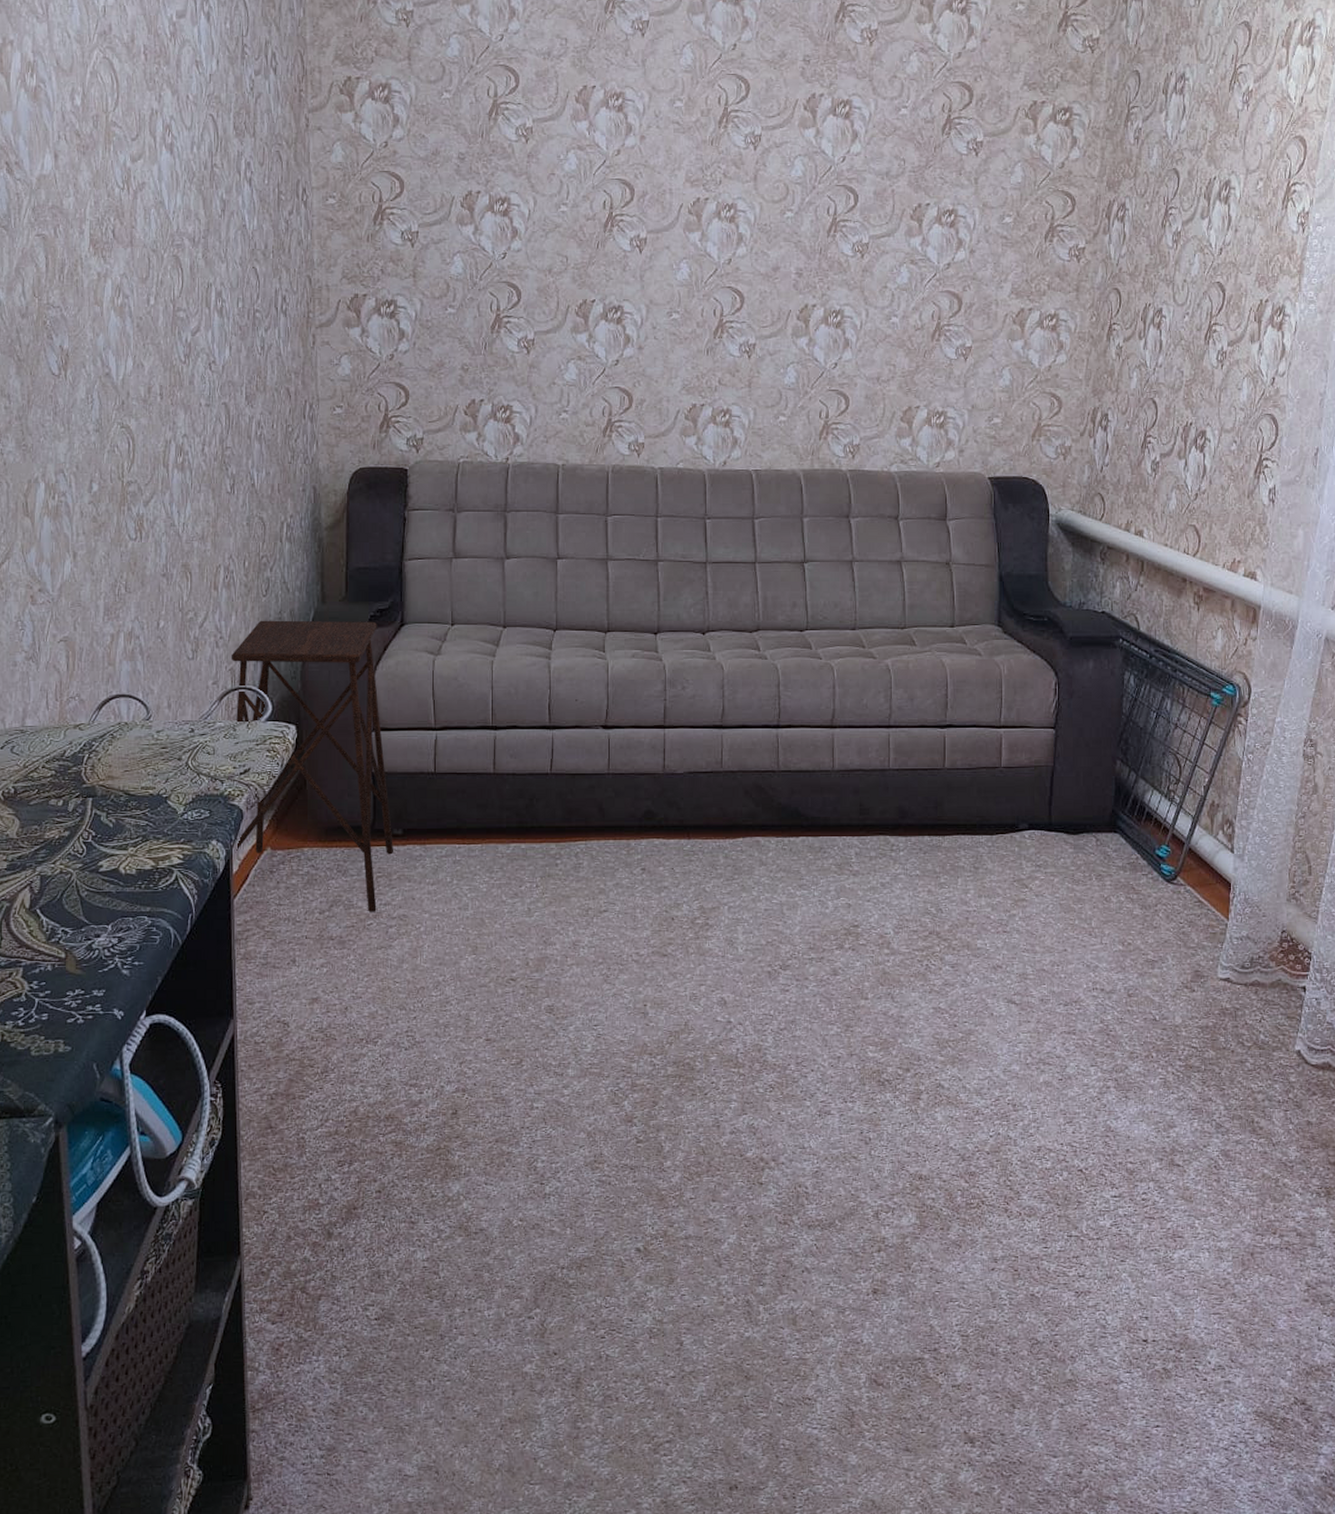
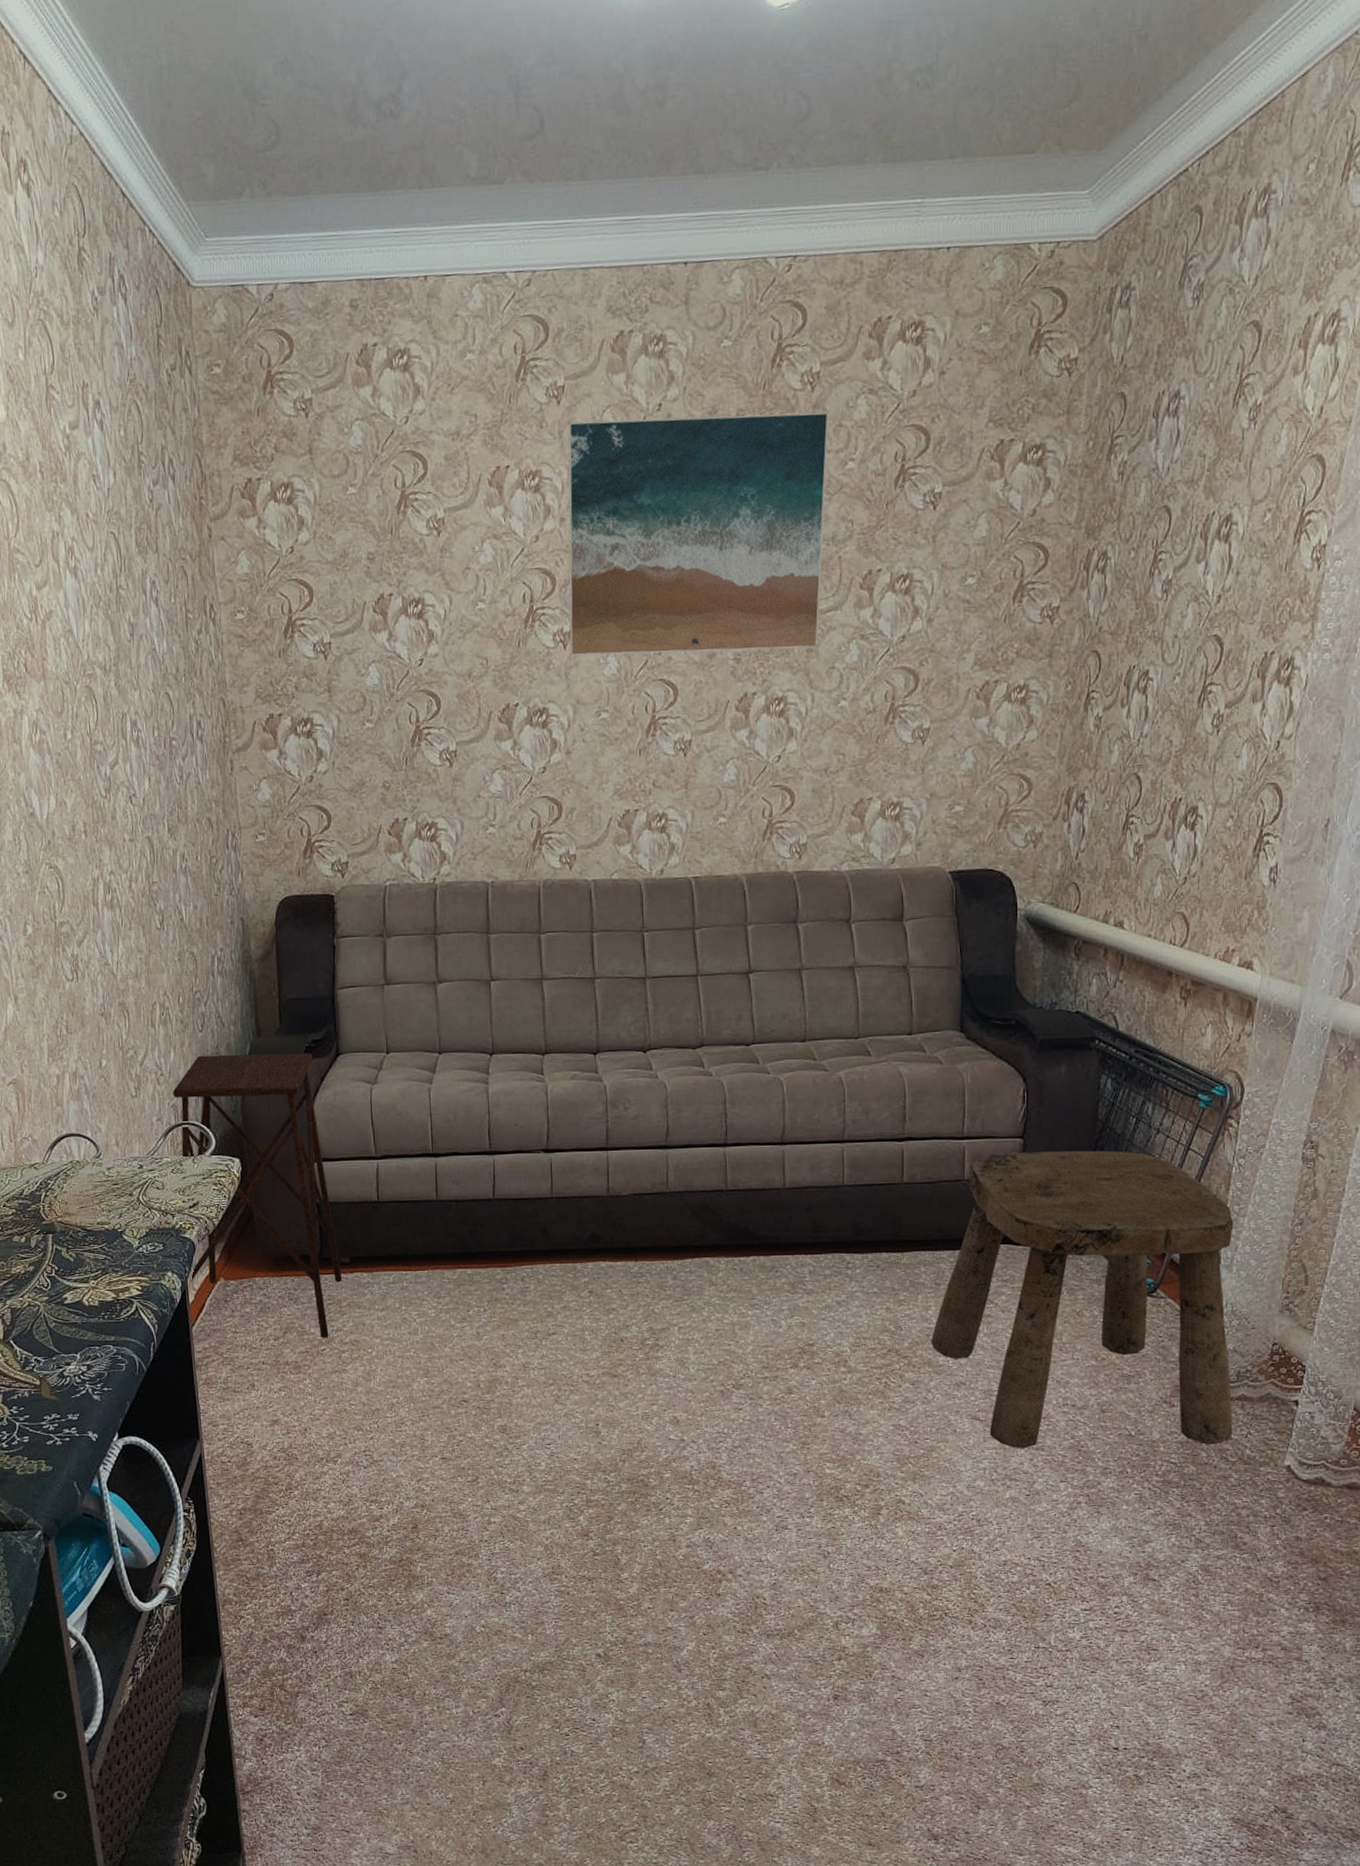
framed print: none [646,53,885,268] -> present [568,411,829,657]
stool: none [970,742,1248,1032] -> present [931,1150,1234,1448]

